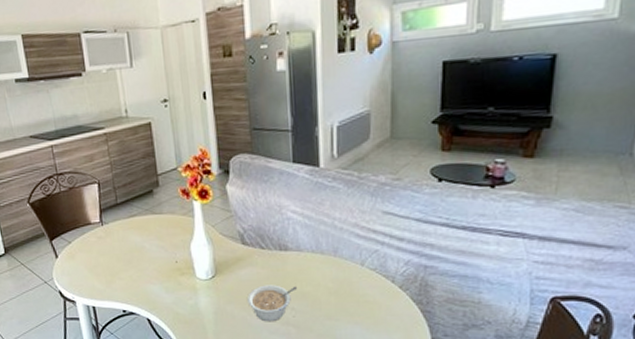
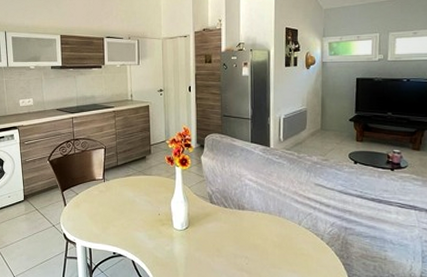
legume: present [247,285,297,322] -> none [212,237,250,268]

